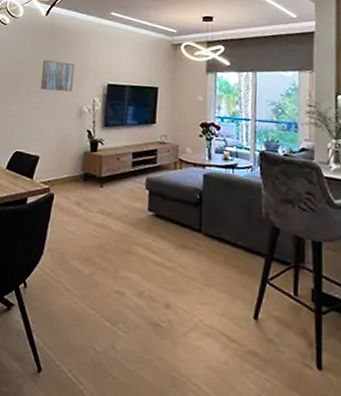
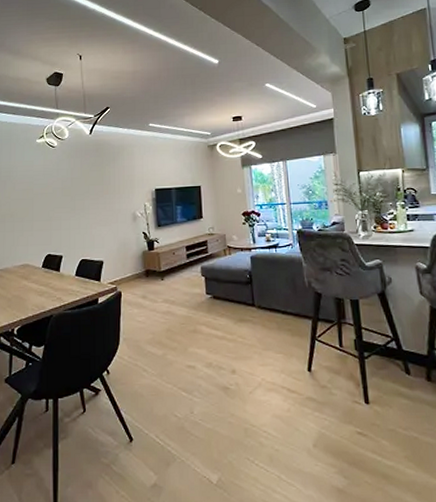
wall art: present [40,60,75,92] -> none [94,174,124,201]

